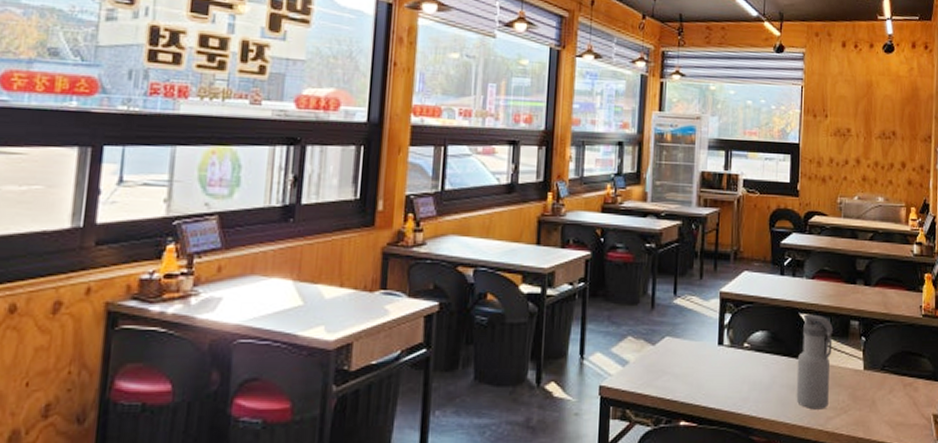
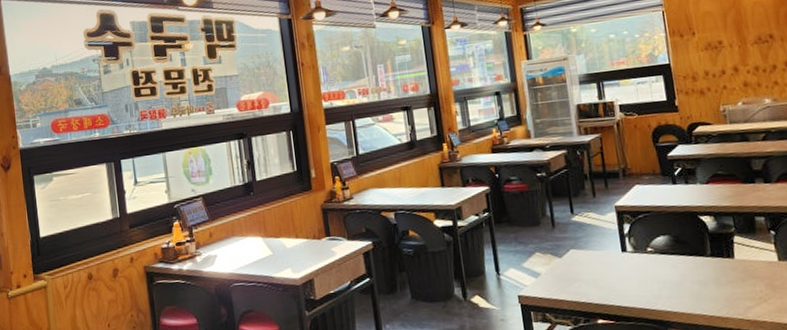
water bottle: present [796,314,833,410] -> none [704,215,746,301]

